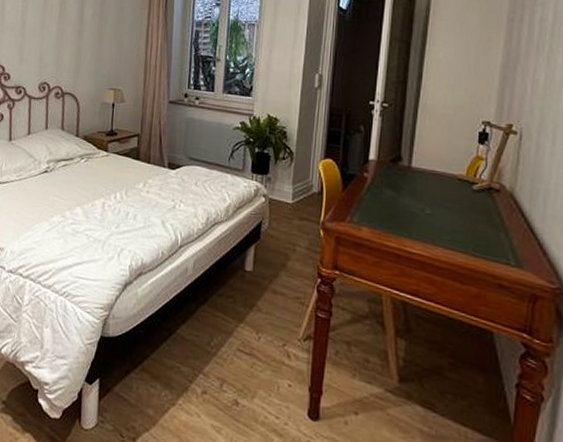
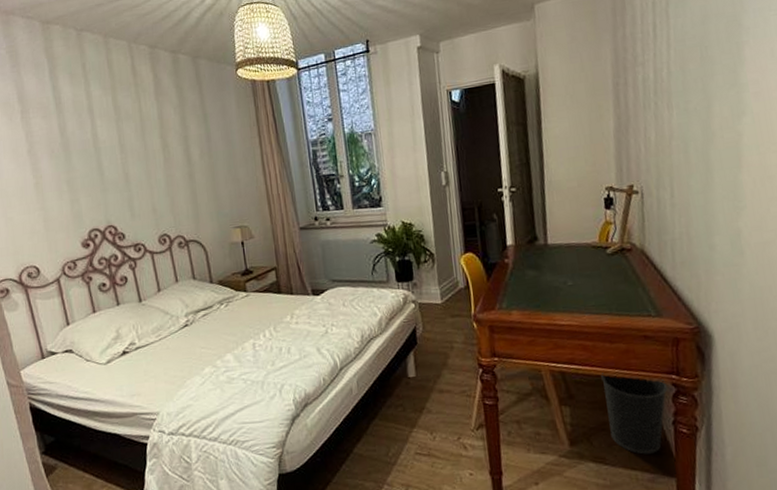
wastebasket: none [445,313,516,414] -> present [601,373,668,455]

